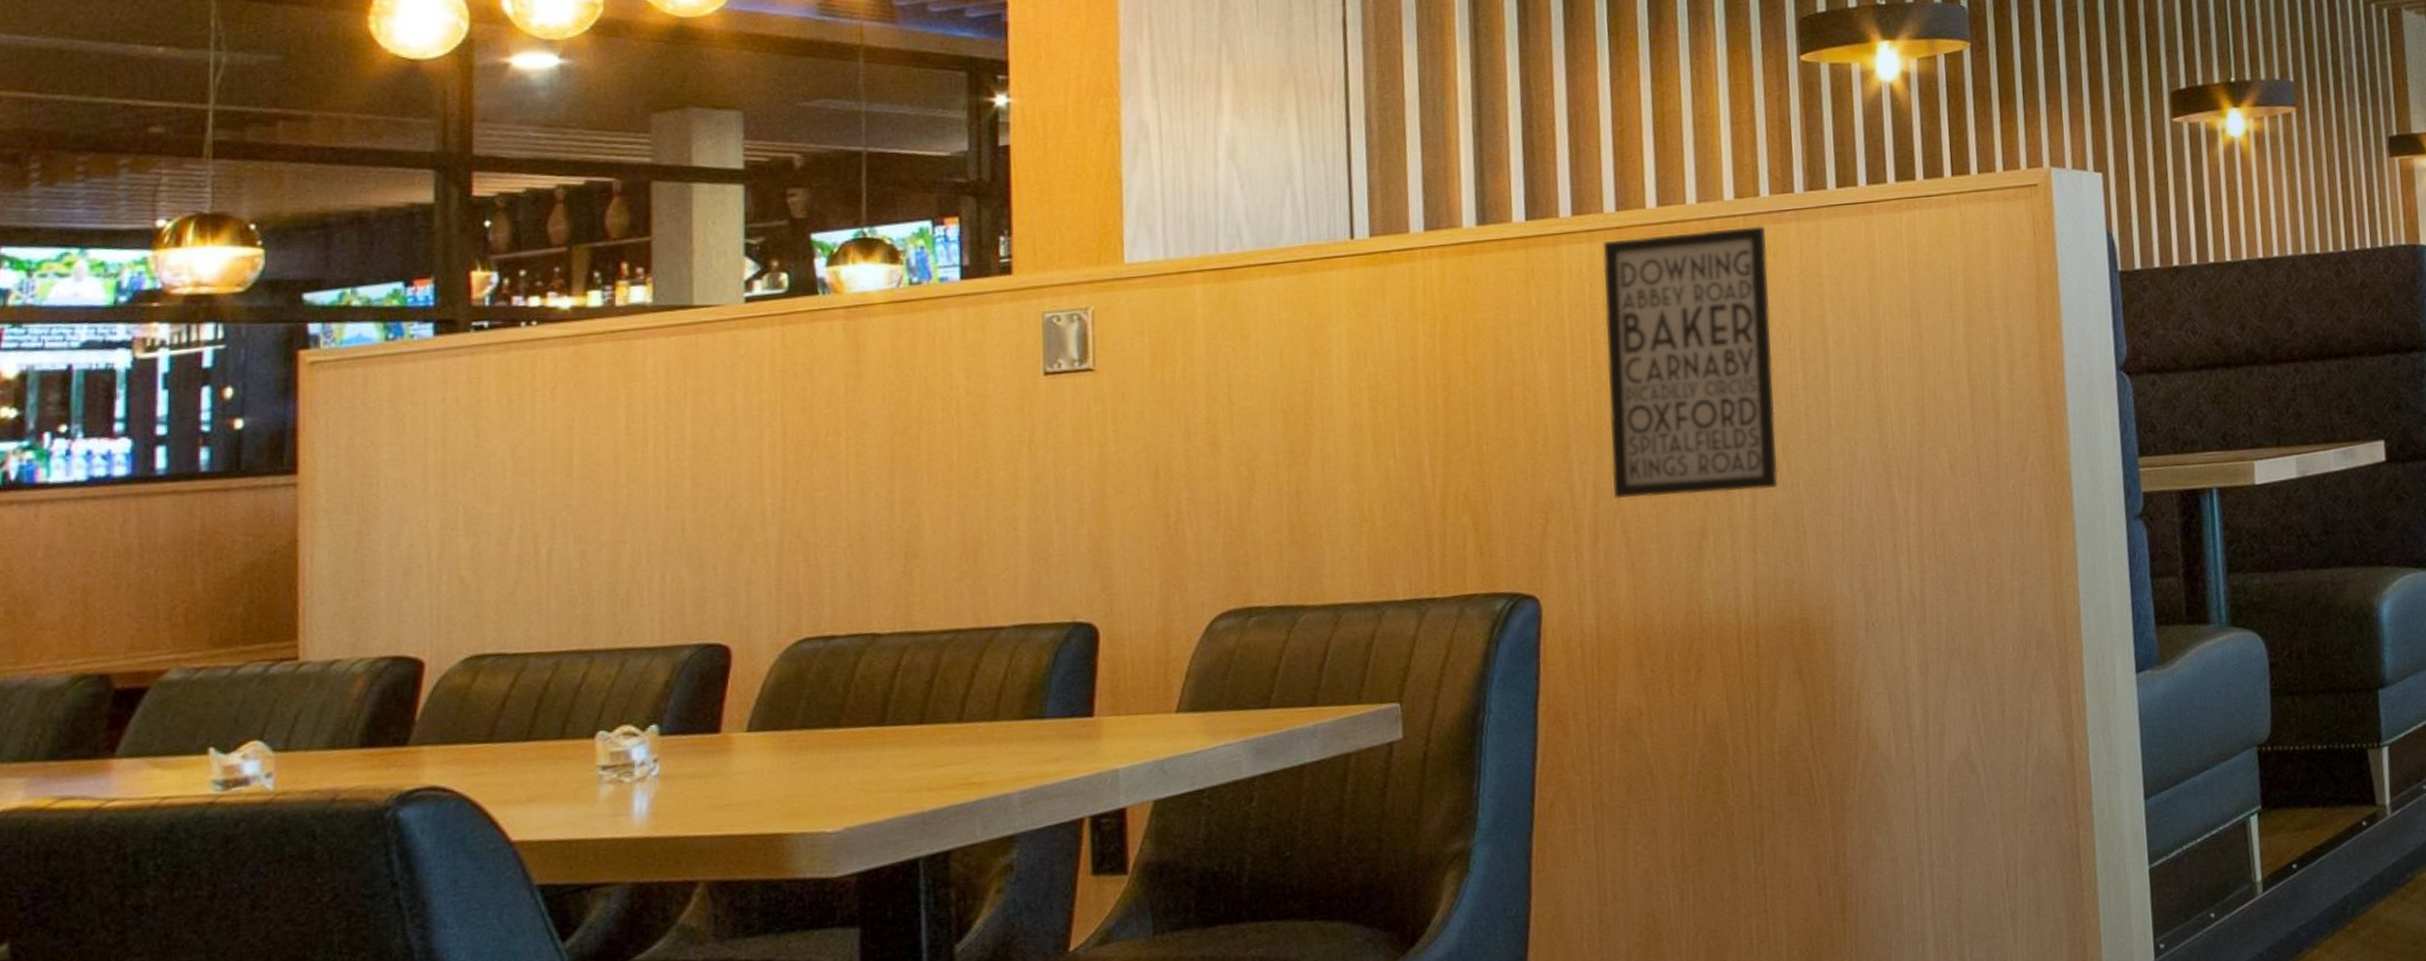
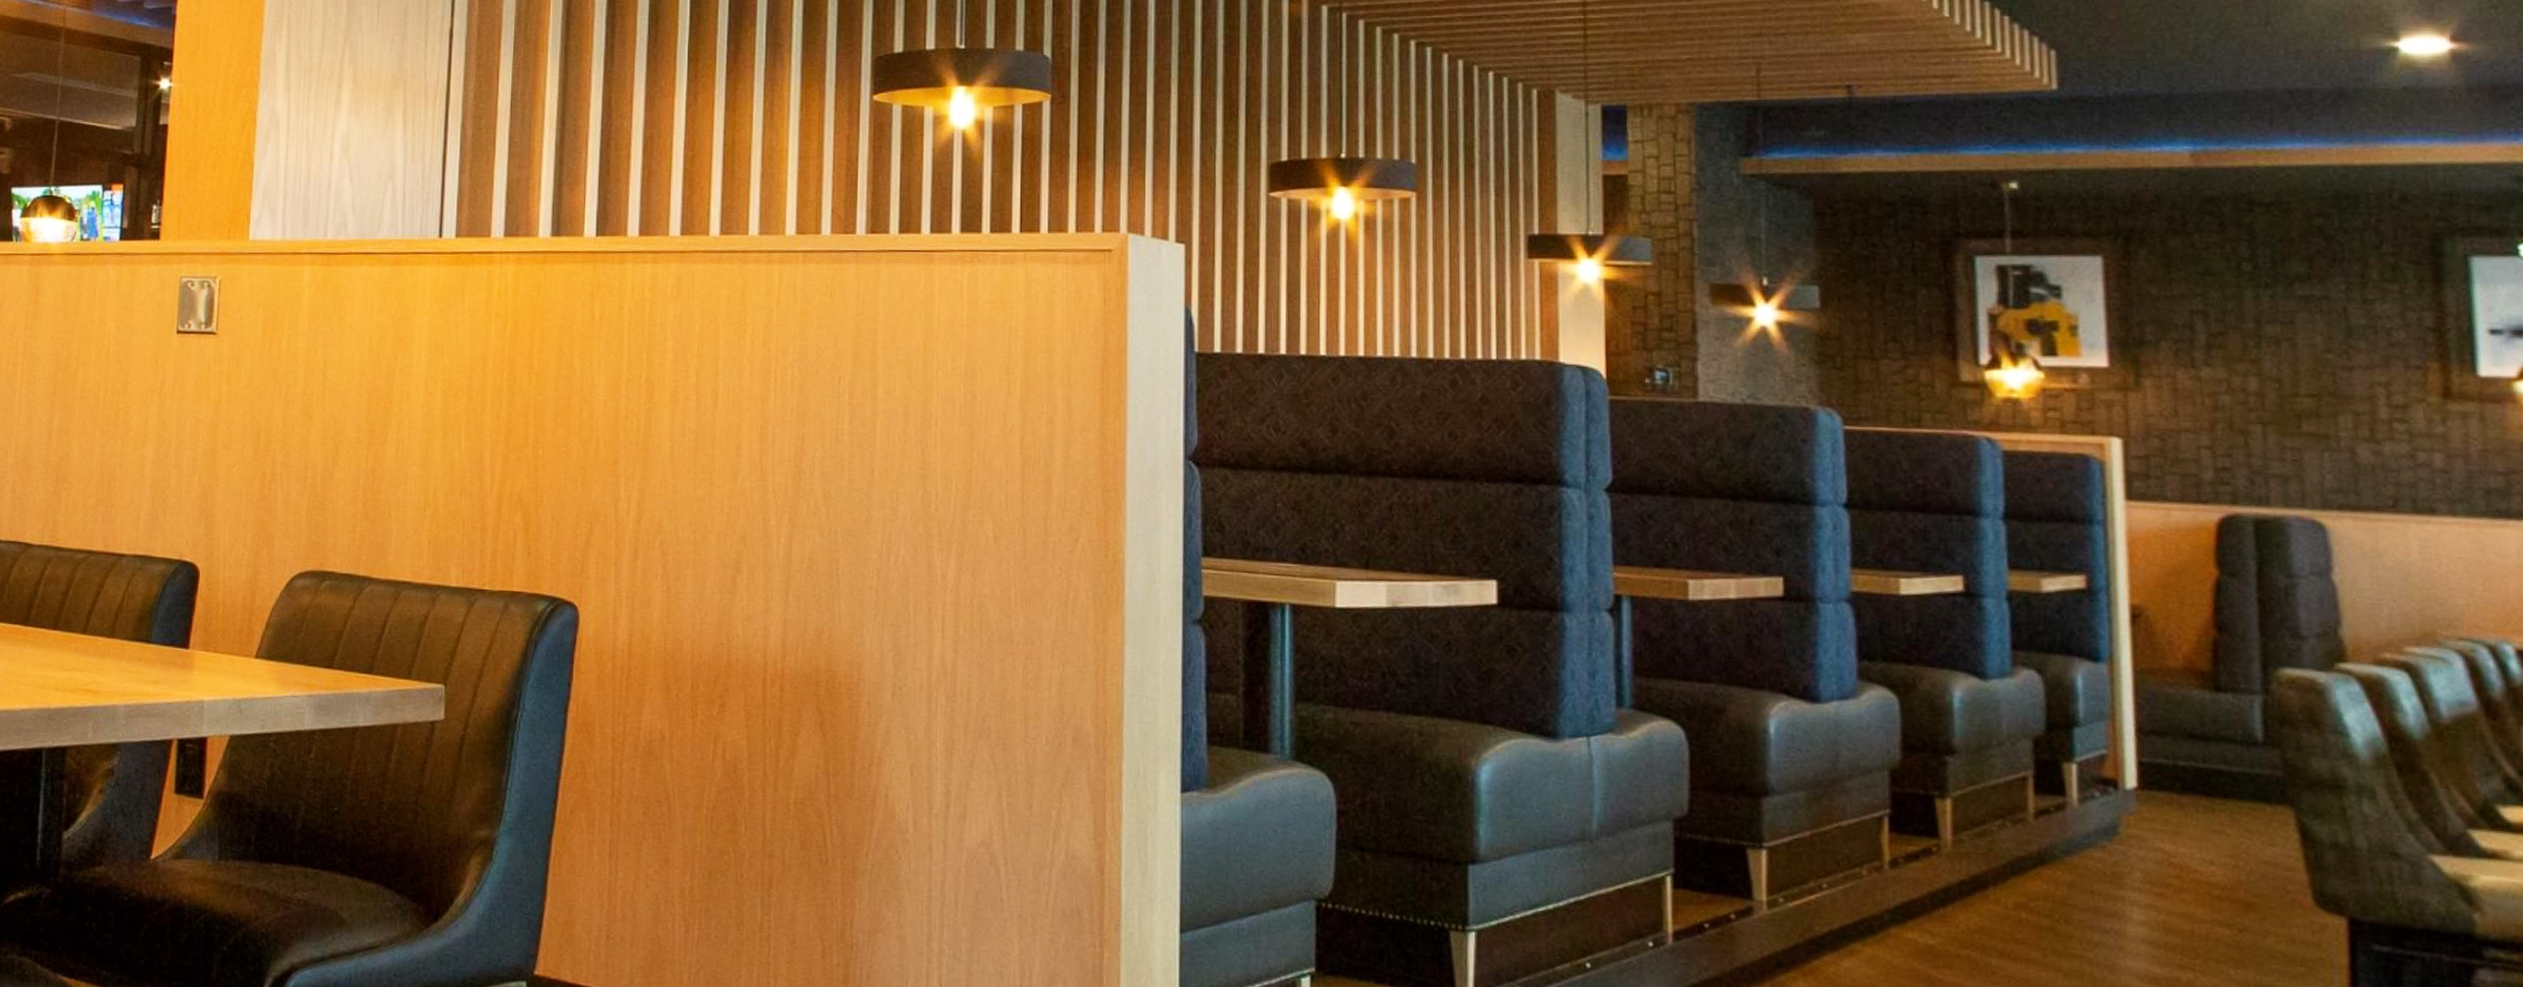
wall art: present [1603,226,1778,499] -> none [655,263,824,532]

